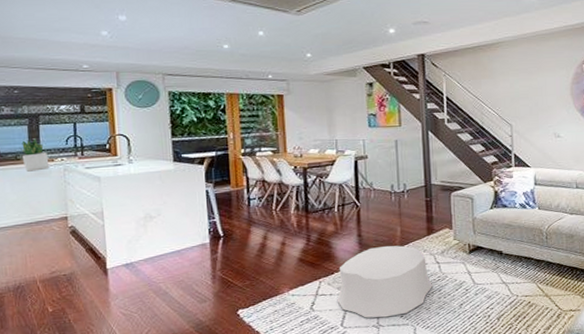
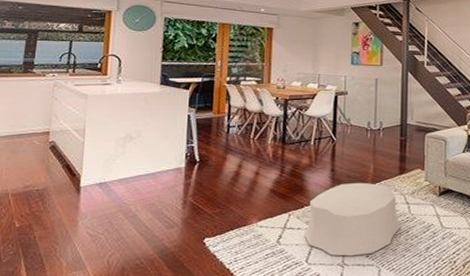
planter: present [21,137,50,172] -> none [15,52,41,85]

